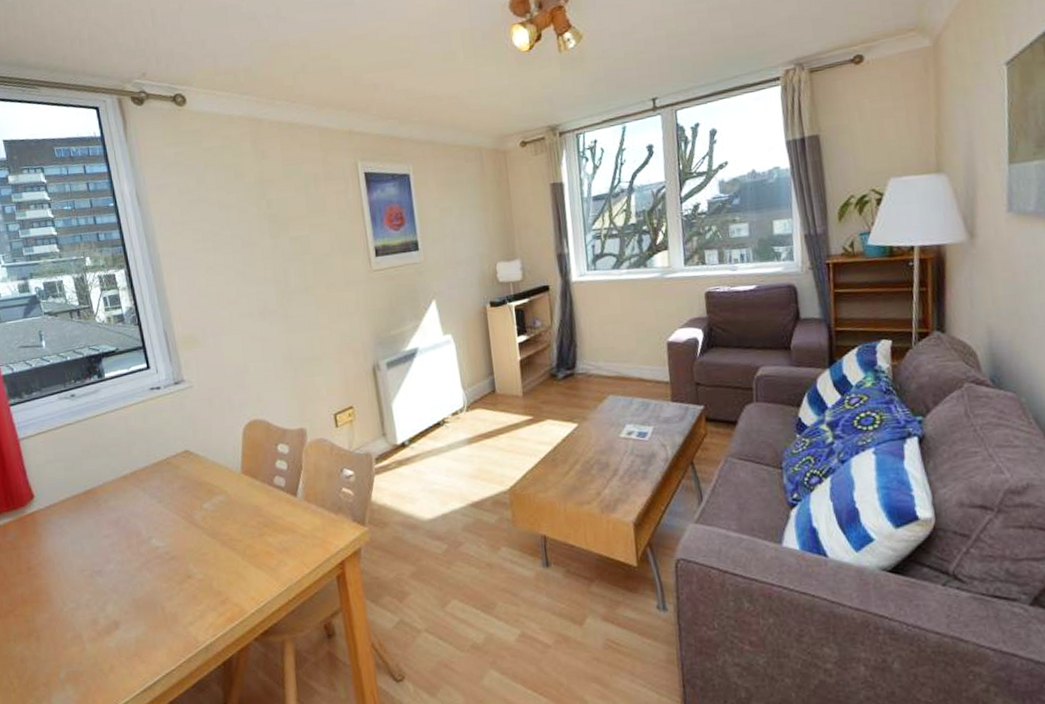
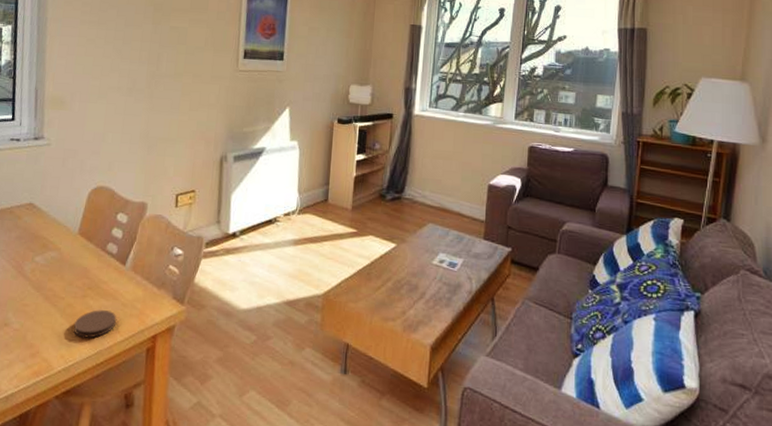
coaster: none [258,545,300,576] -> present [74,310,116,338]

